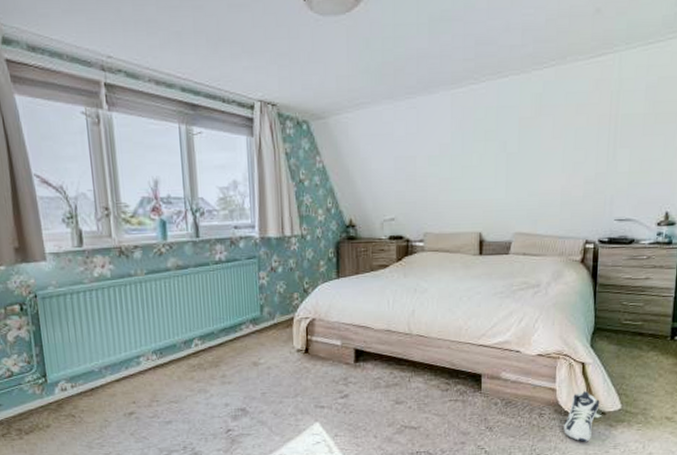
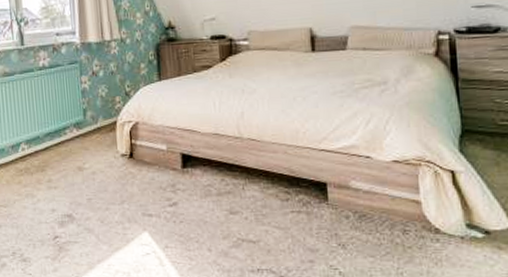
sneaker: present [564,391,600,442] -> none [436,205,481,267]

